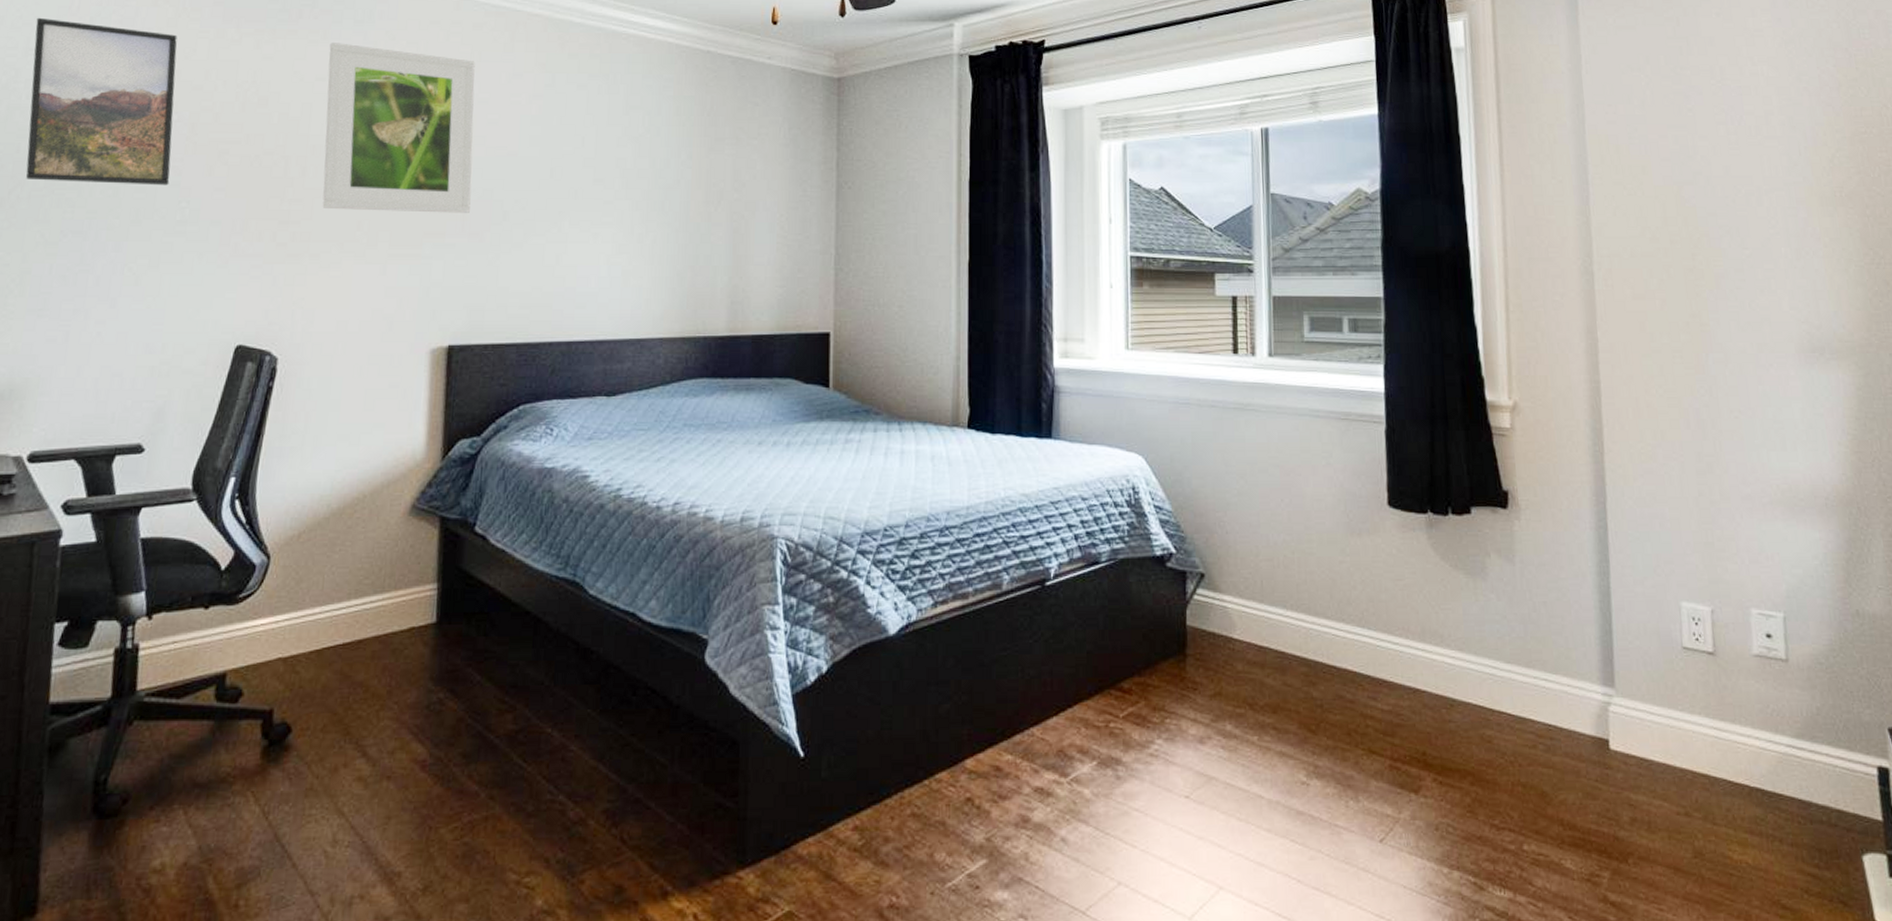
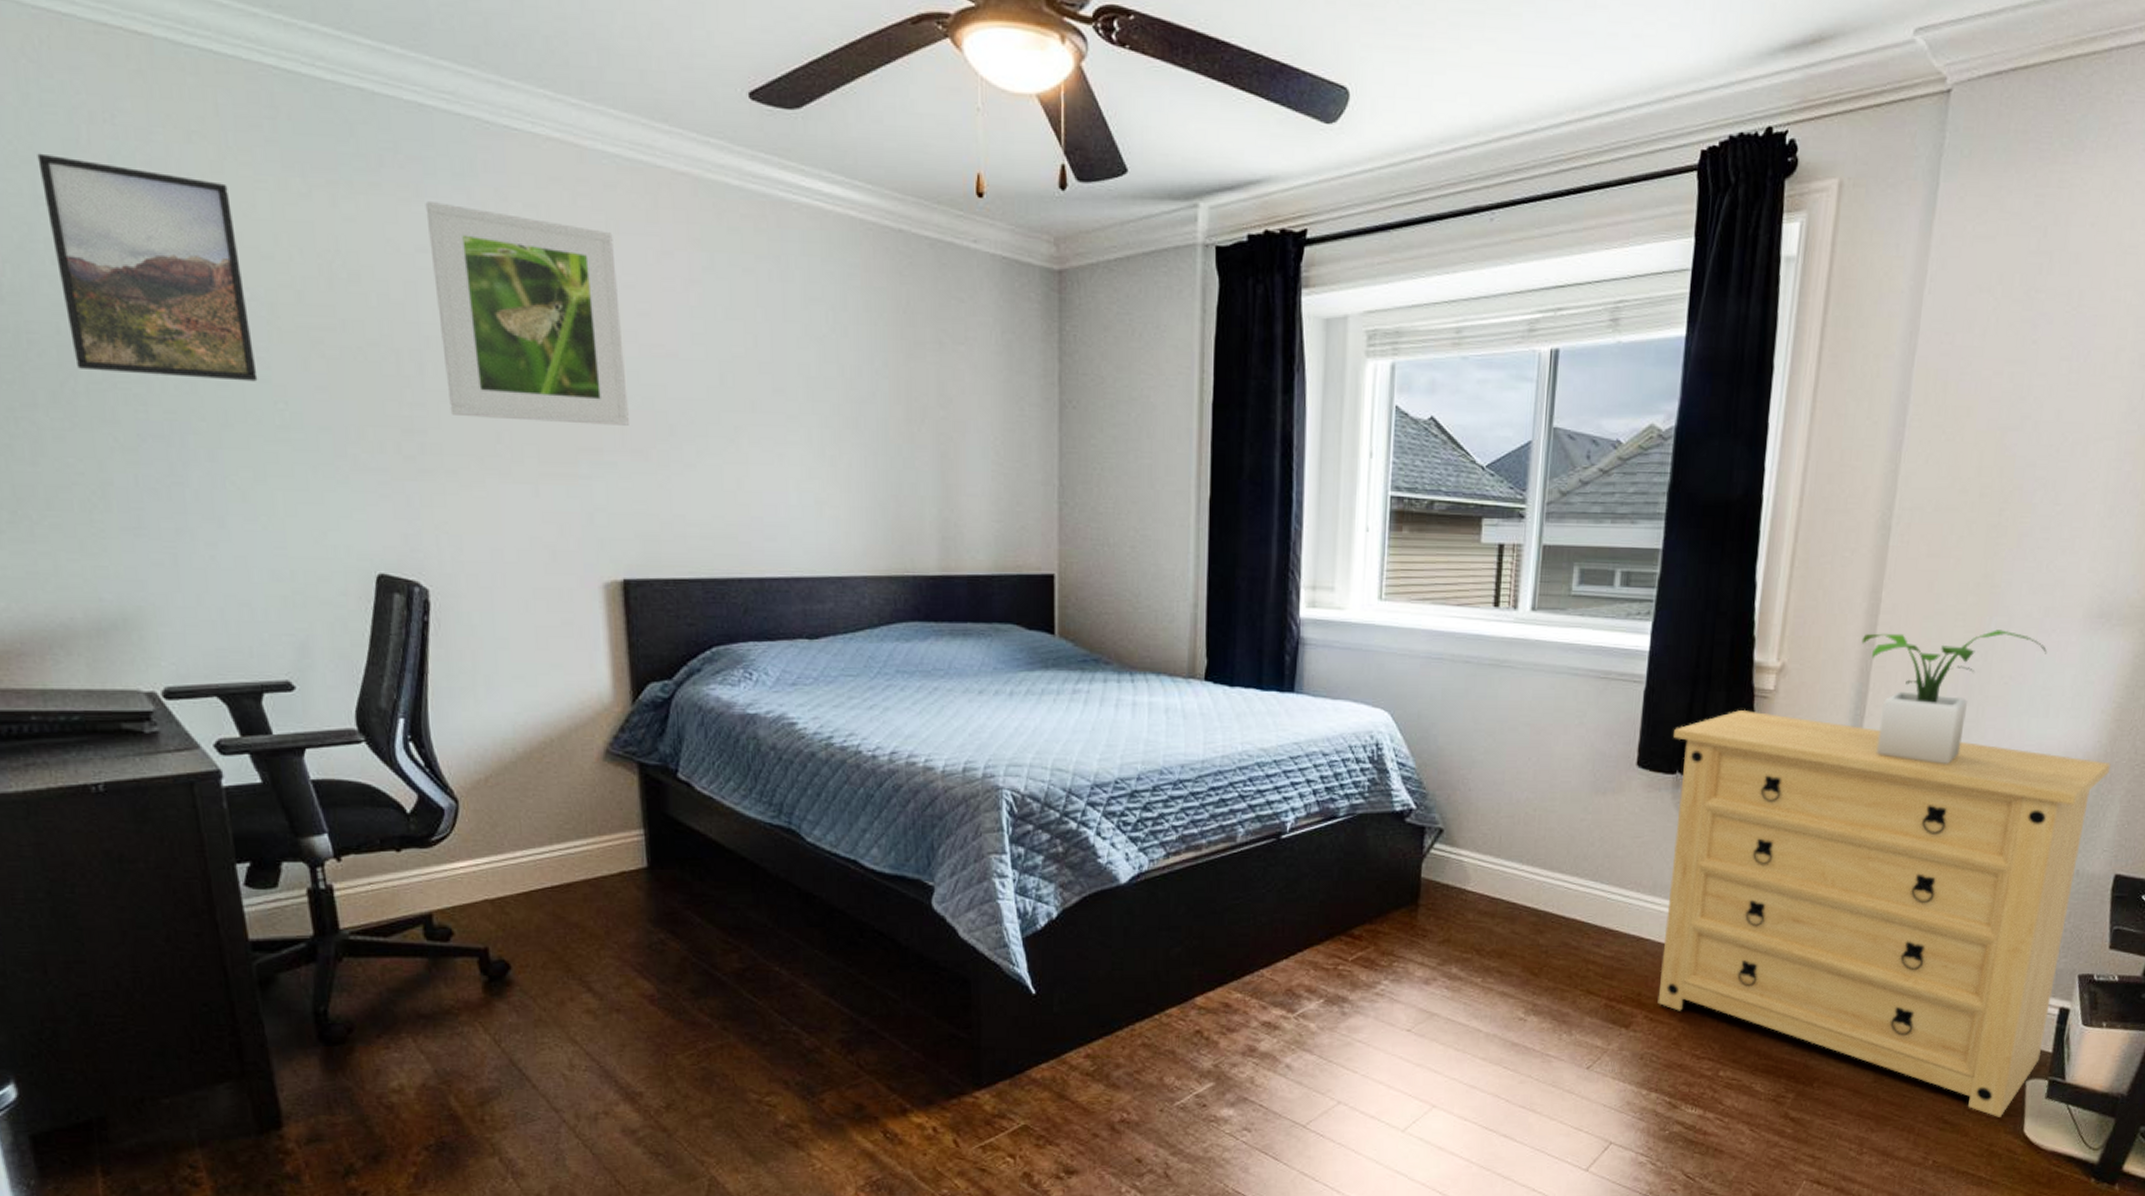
dresser: none [1420,449,1871,901] -> present [1657,710,2111,1117]
potted plant: none [1586,365,1770,501] -> present [1861,630,2048,765]

